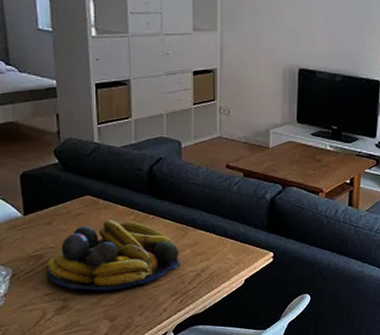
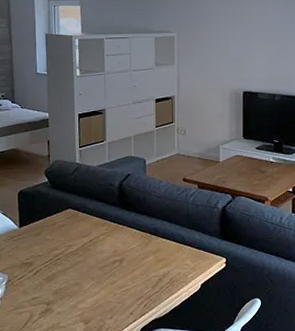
fruit bowl: present [46,219,182,291] -> none [34,230,146,295]

